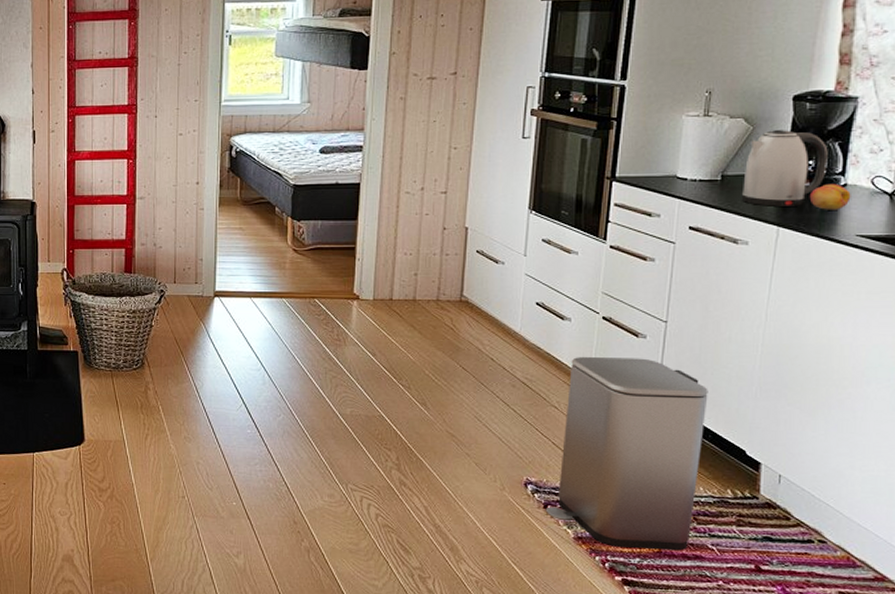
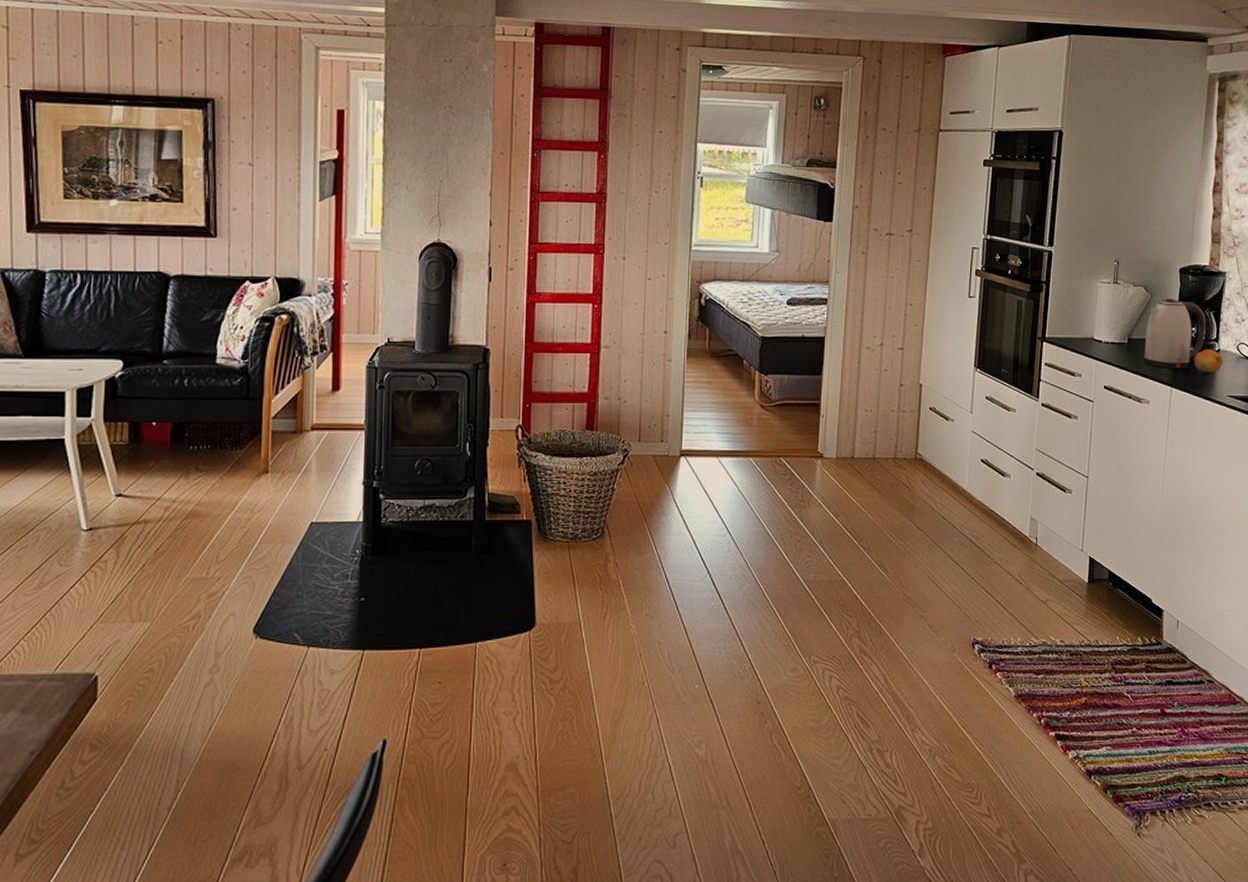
pedal bin: present [545,356,708,551] -> none [990,512,1122,702]

